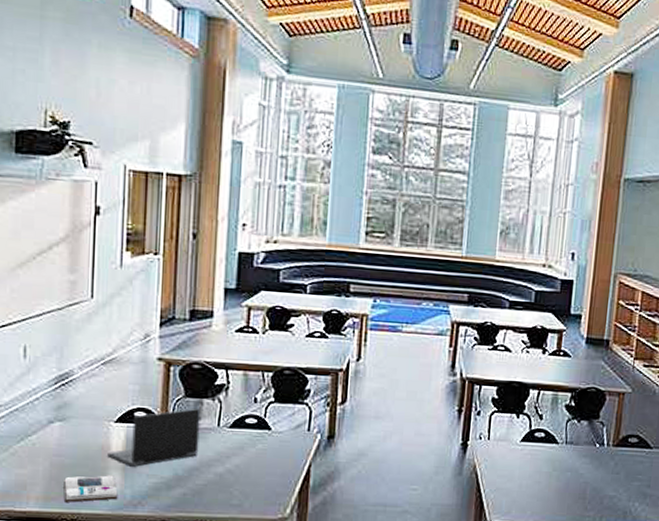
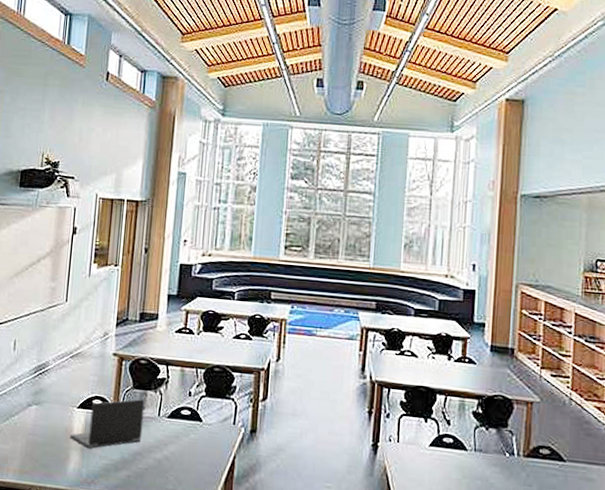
book: present [63,475,118,503] -> none [34,453,76,477]

